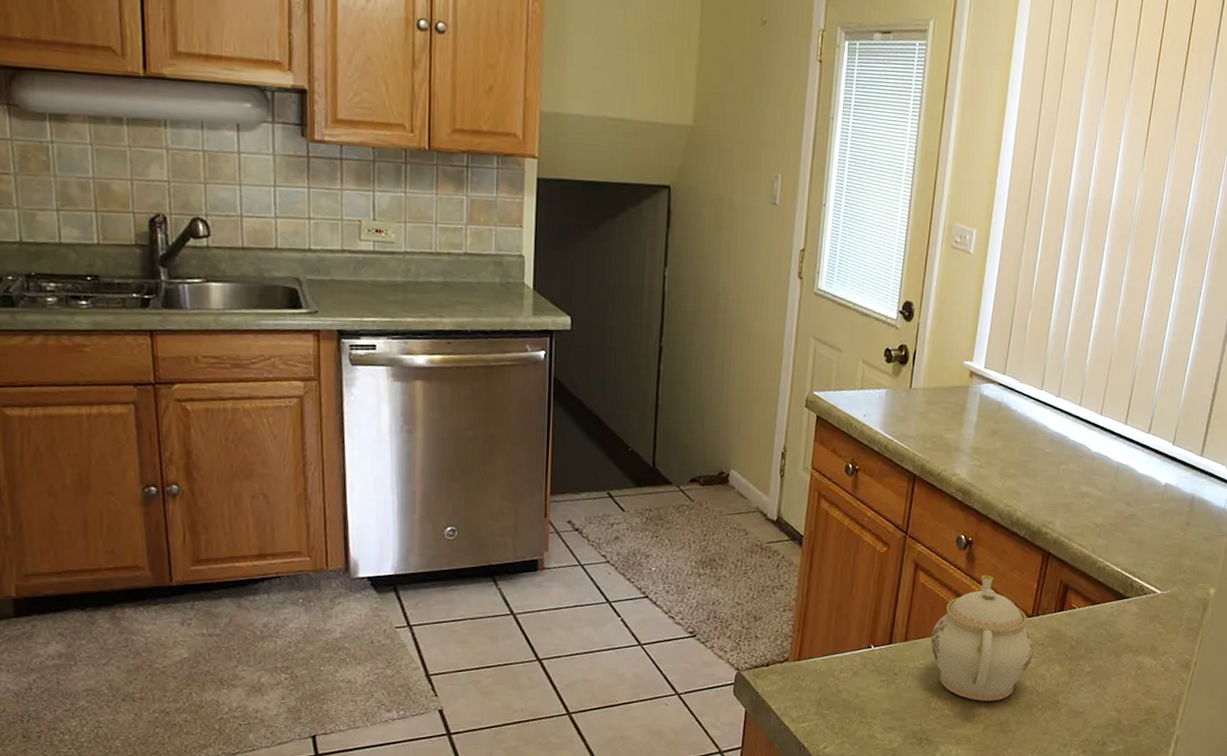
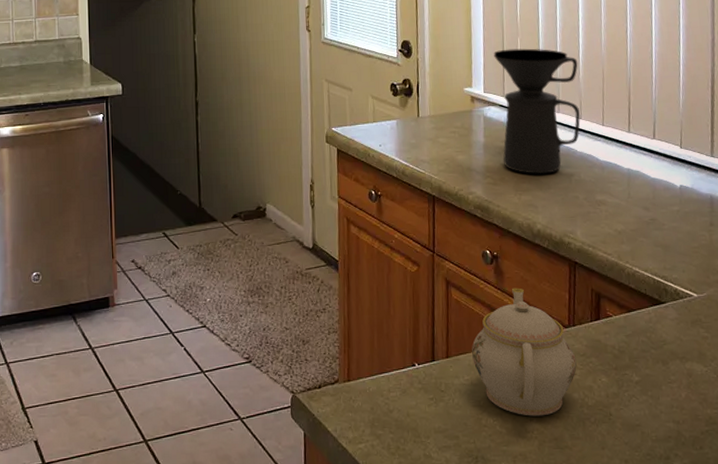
coffee maker: none [994,322,1088,461] -> present [494,48,580,174]

